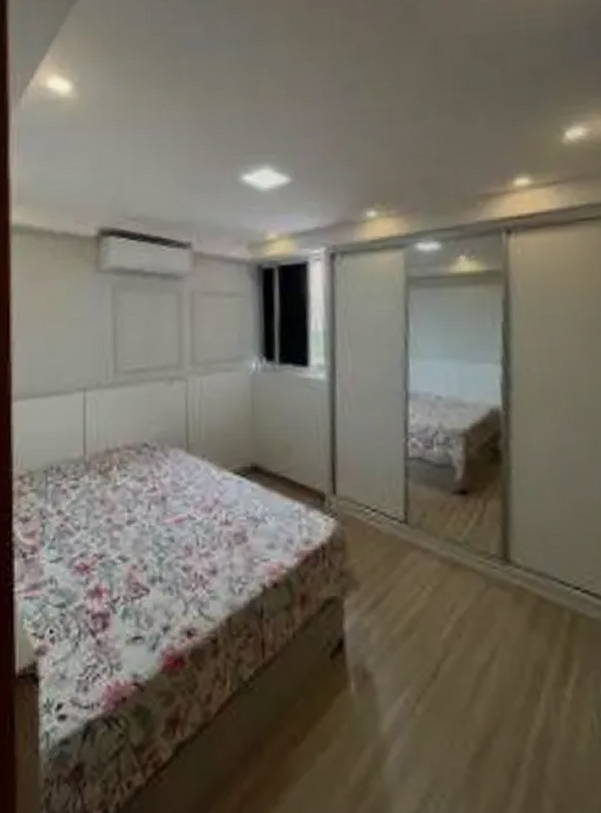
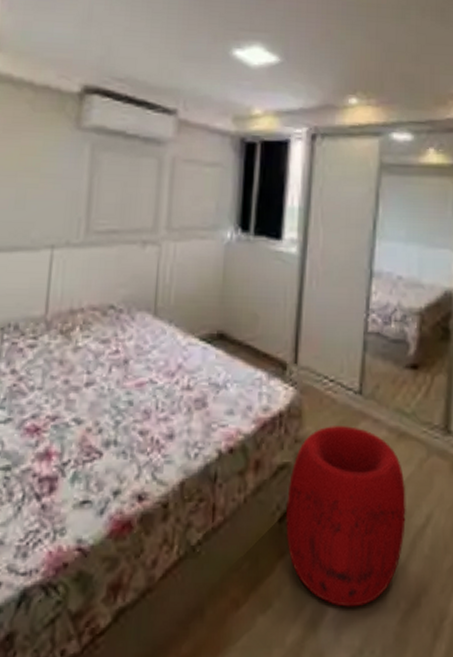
pouf: none [336,557,468,748] -> present [285,426,406,607]

